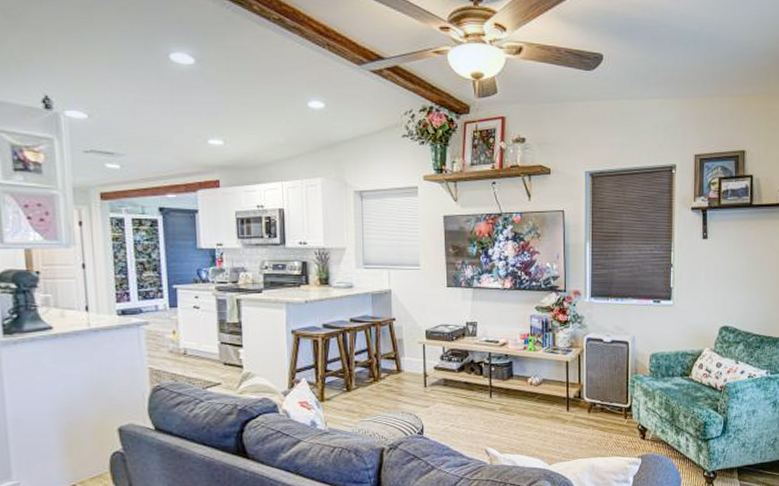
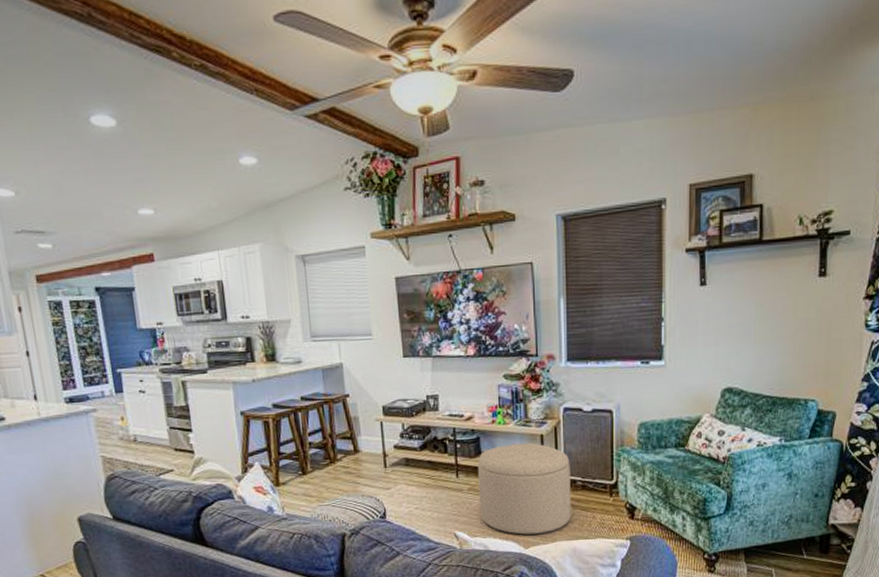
ottoman: none [510,369,591,452] -> present [478,443,571,535]

